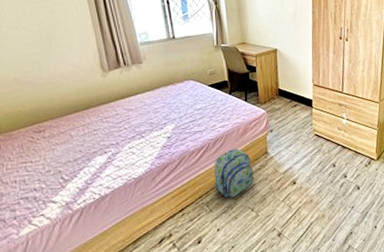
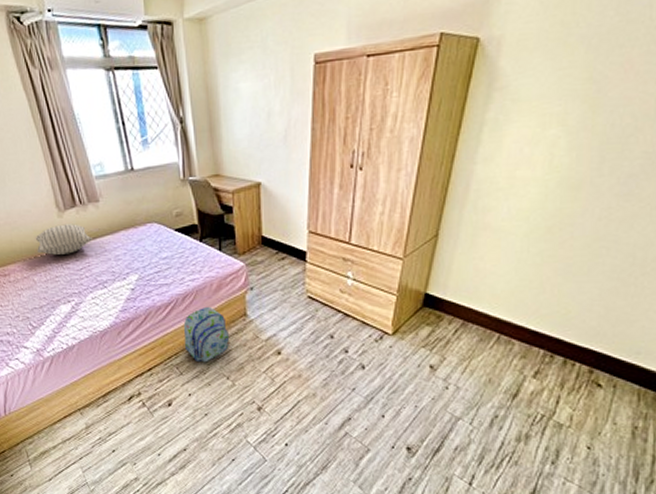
pillow: none [76,82,133,111] -> present [35,224,92,255]

